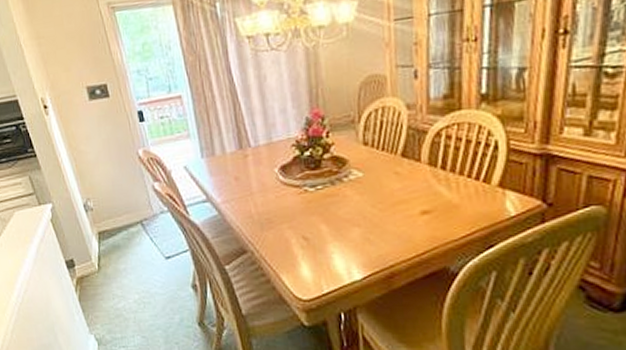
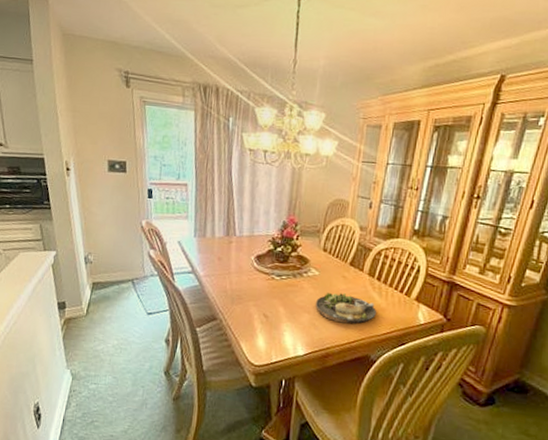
dinner plate: none [366,194,448,232] -> present [316,293,376,324]

